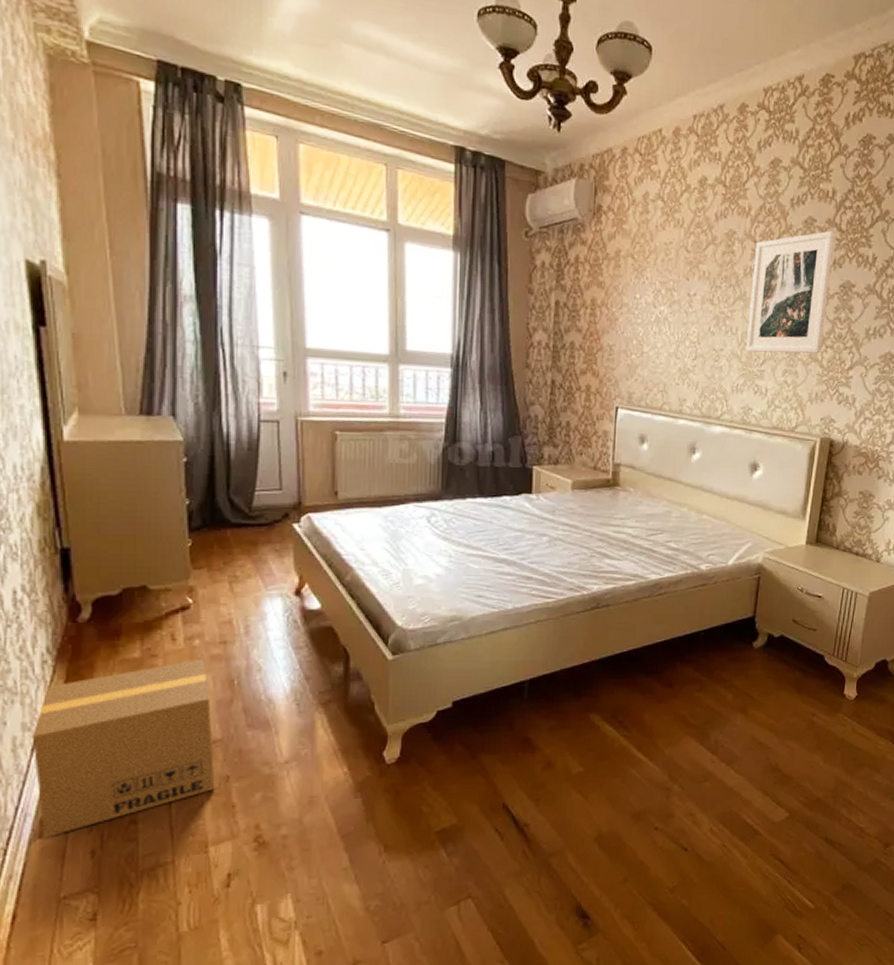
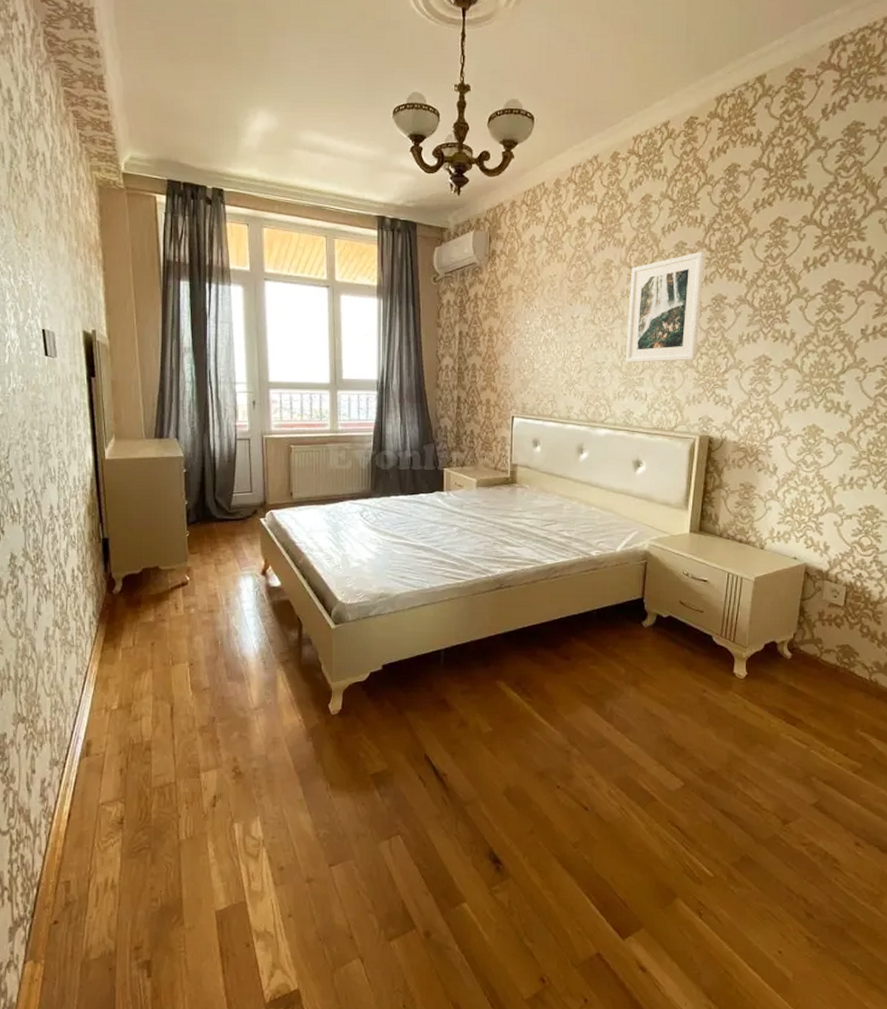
cardboard box: present [31,658,215,838] -> none [82,623,205,756]

